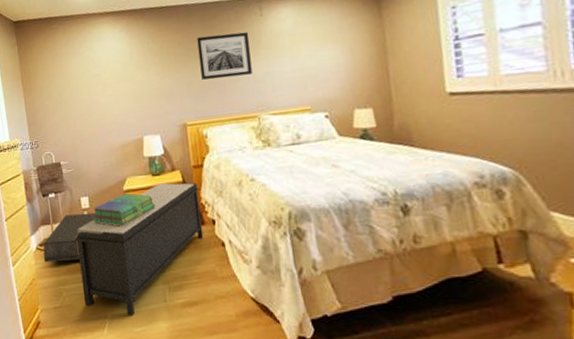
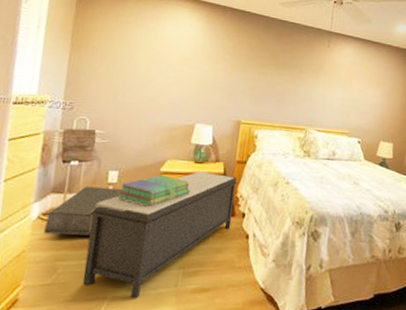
wall art: present [197,31,253,80] -> none [265,48,315,92]

